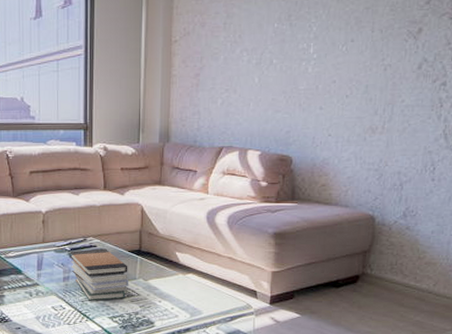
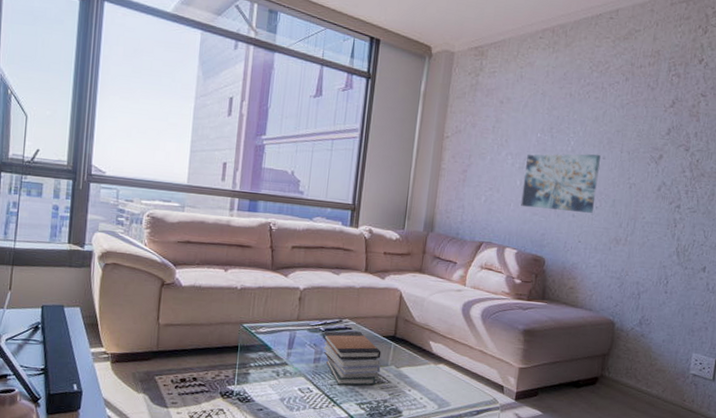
wall art: none [261,37,348,105] -> present [521,154,601,213]

